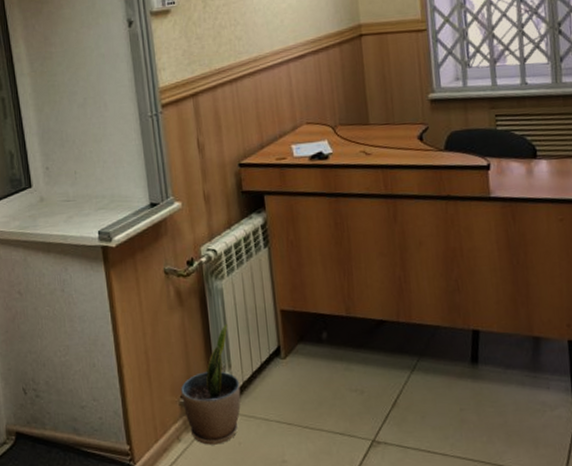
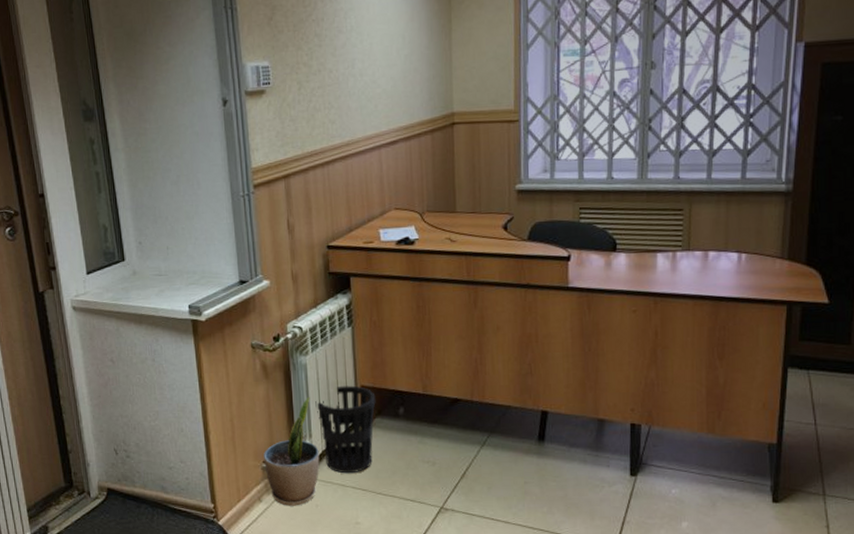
wastebasket: none [233,310,298,407] -> present [315,385,376,474]

